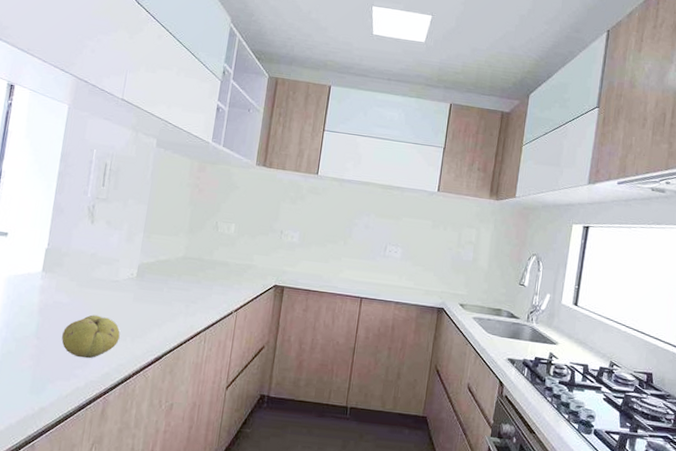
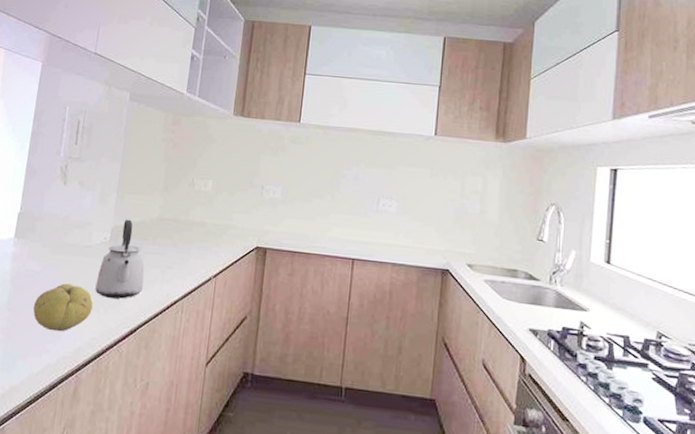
kettle: none [122,257,170,330] -> present [95,219,145,299]

